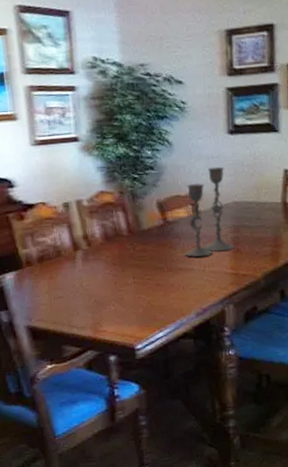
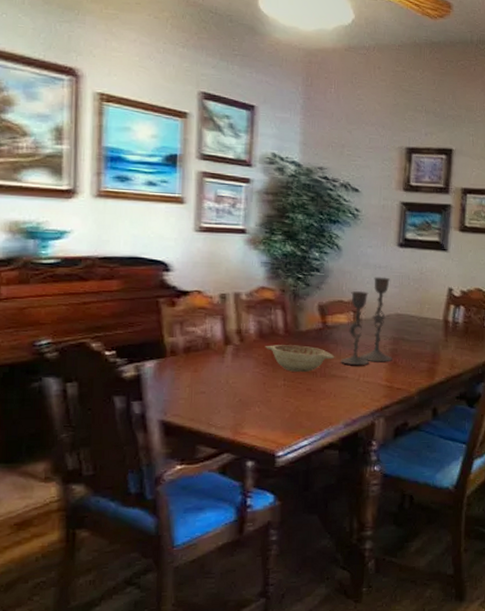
decorative bowl: none [112,243,179,270] -> present [266,345,335,372]

